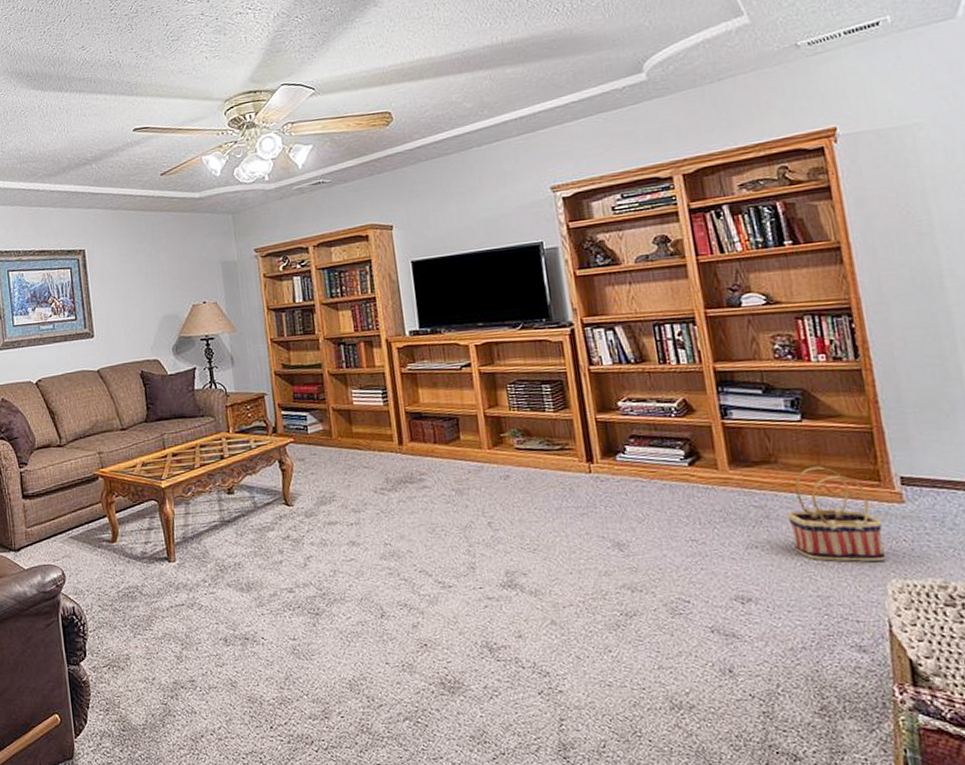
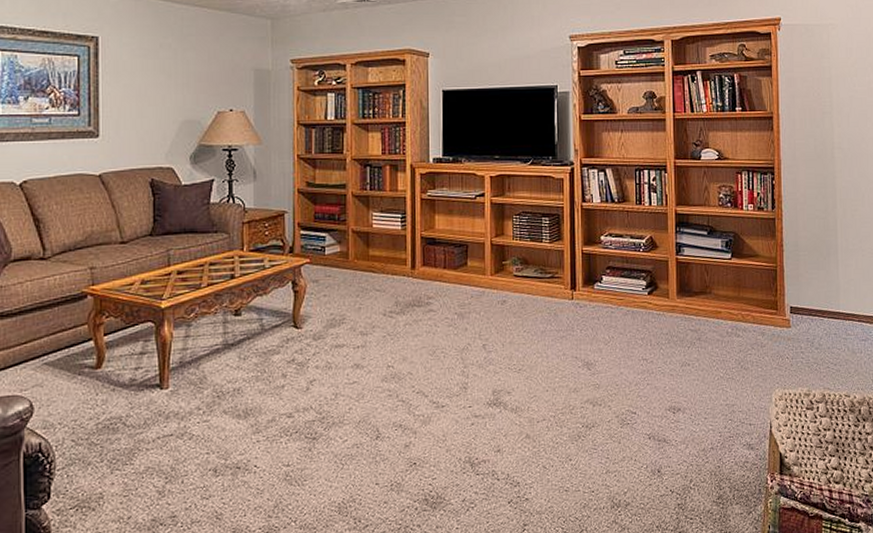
basket: present [787,466,887,562] -> none [713,297,775,376]

